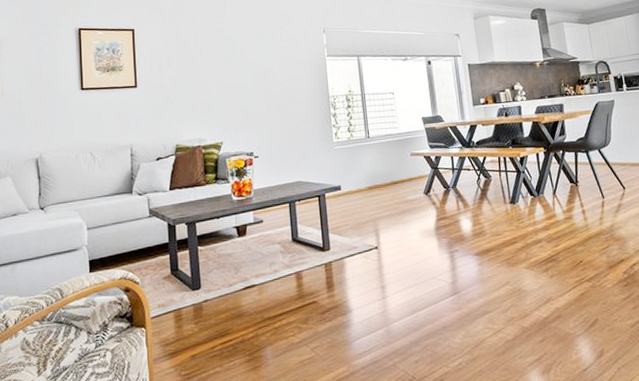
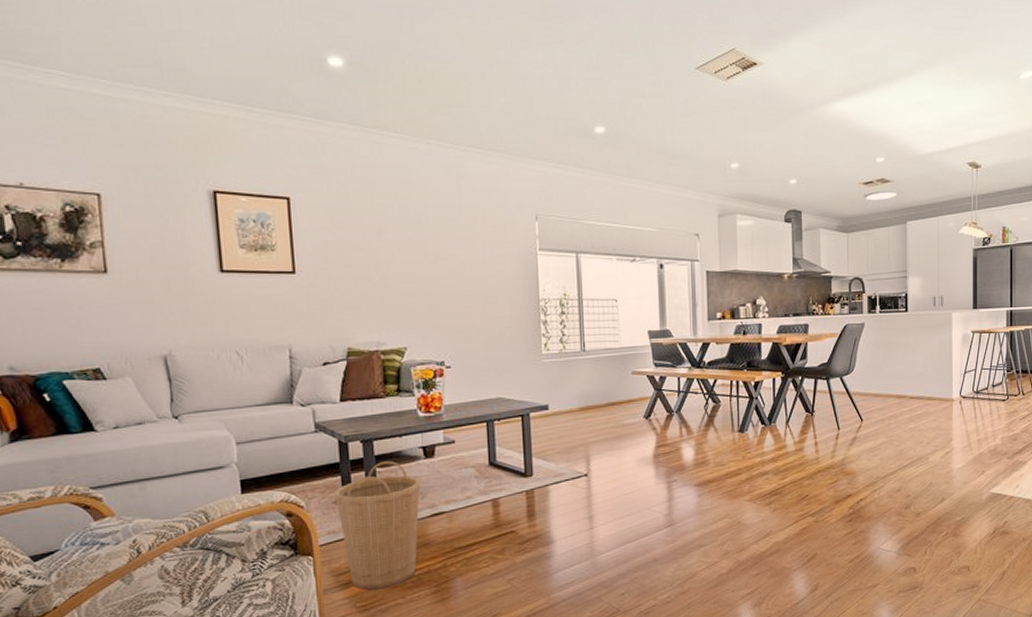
basket: none [163,240,235,360] -> present [333,461,420,591]

